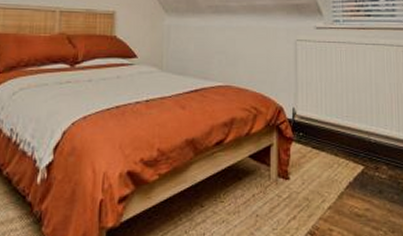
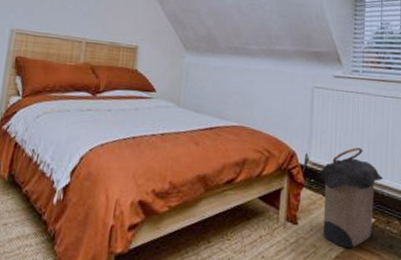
laundry hamper: none [304,97,370,198] -> present [316,147,384,249]

